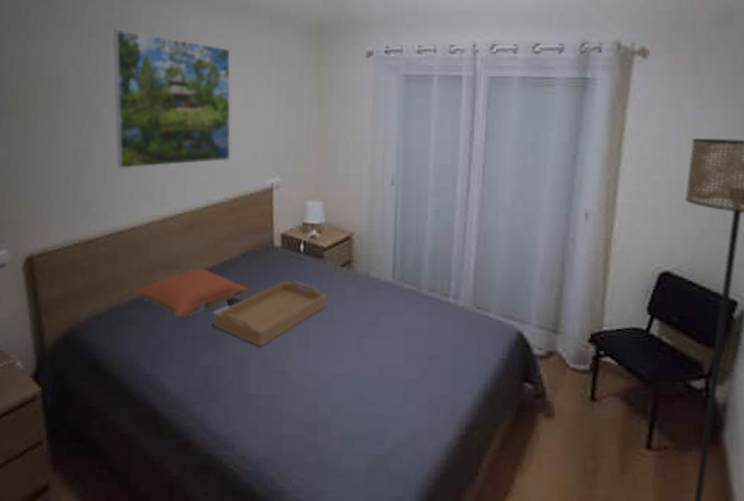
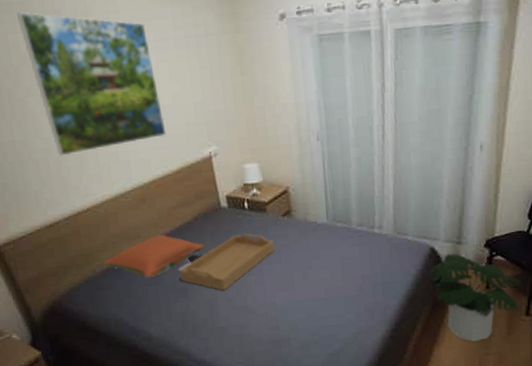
potted plant: none [513,343,639,475] -> present [428,253,521,342]

